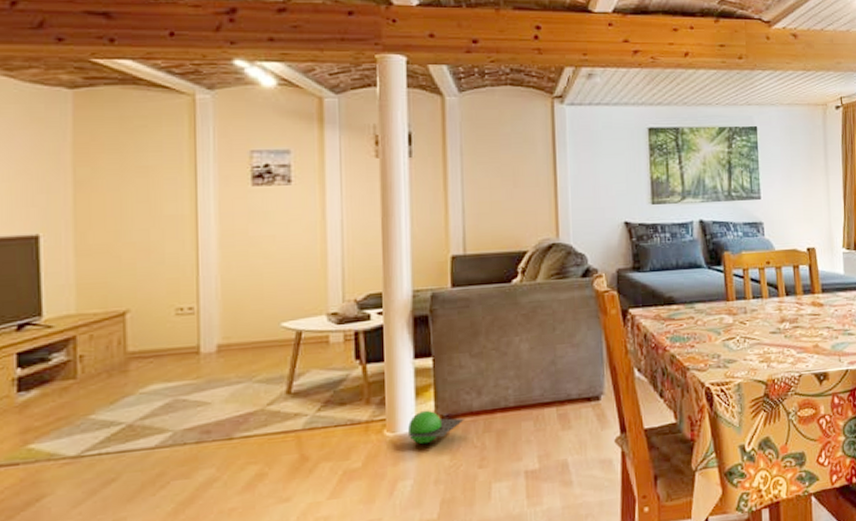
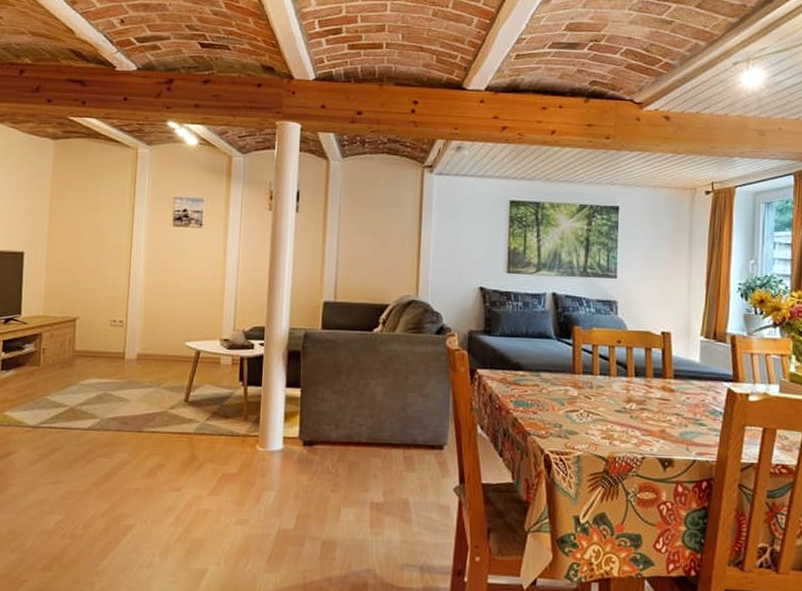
ball: present [407,410,464,445] -> none [275,433,323,463]

